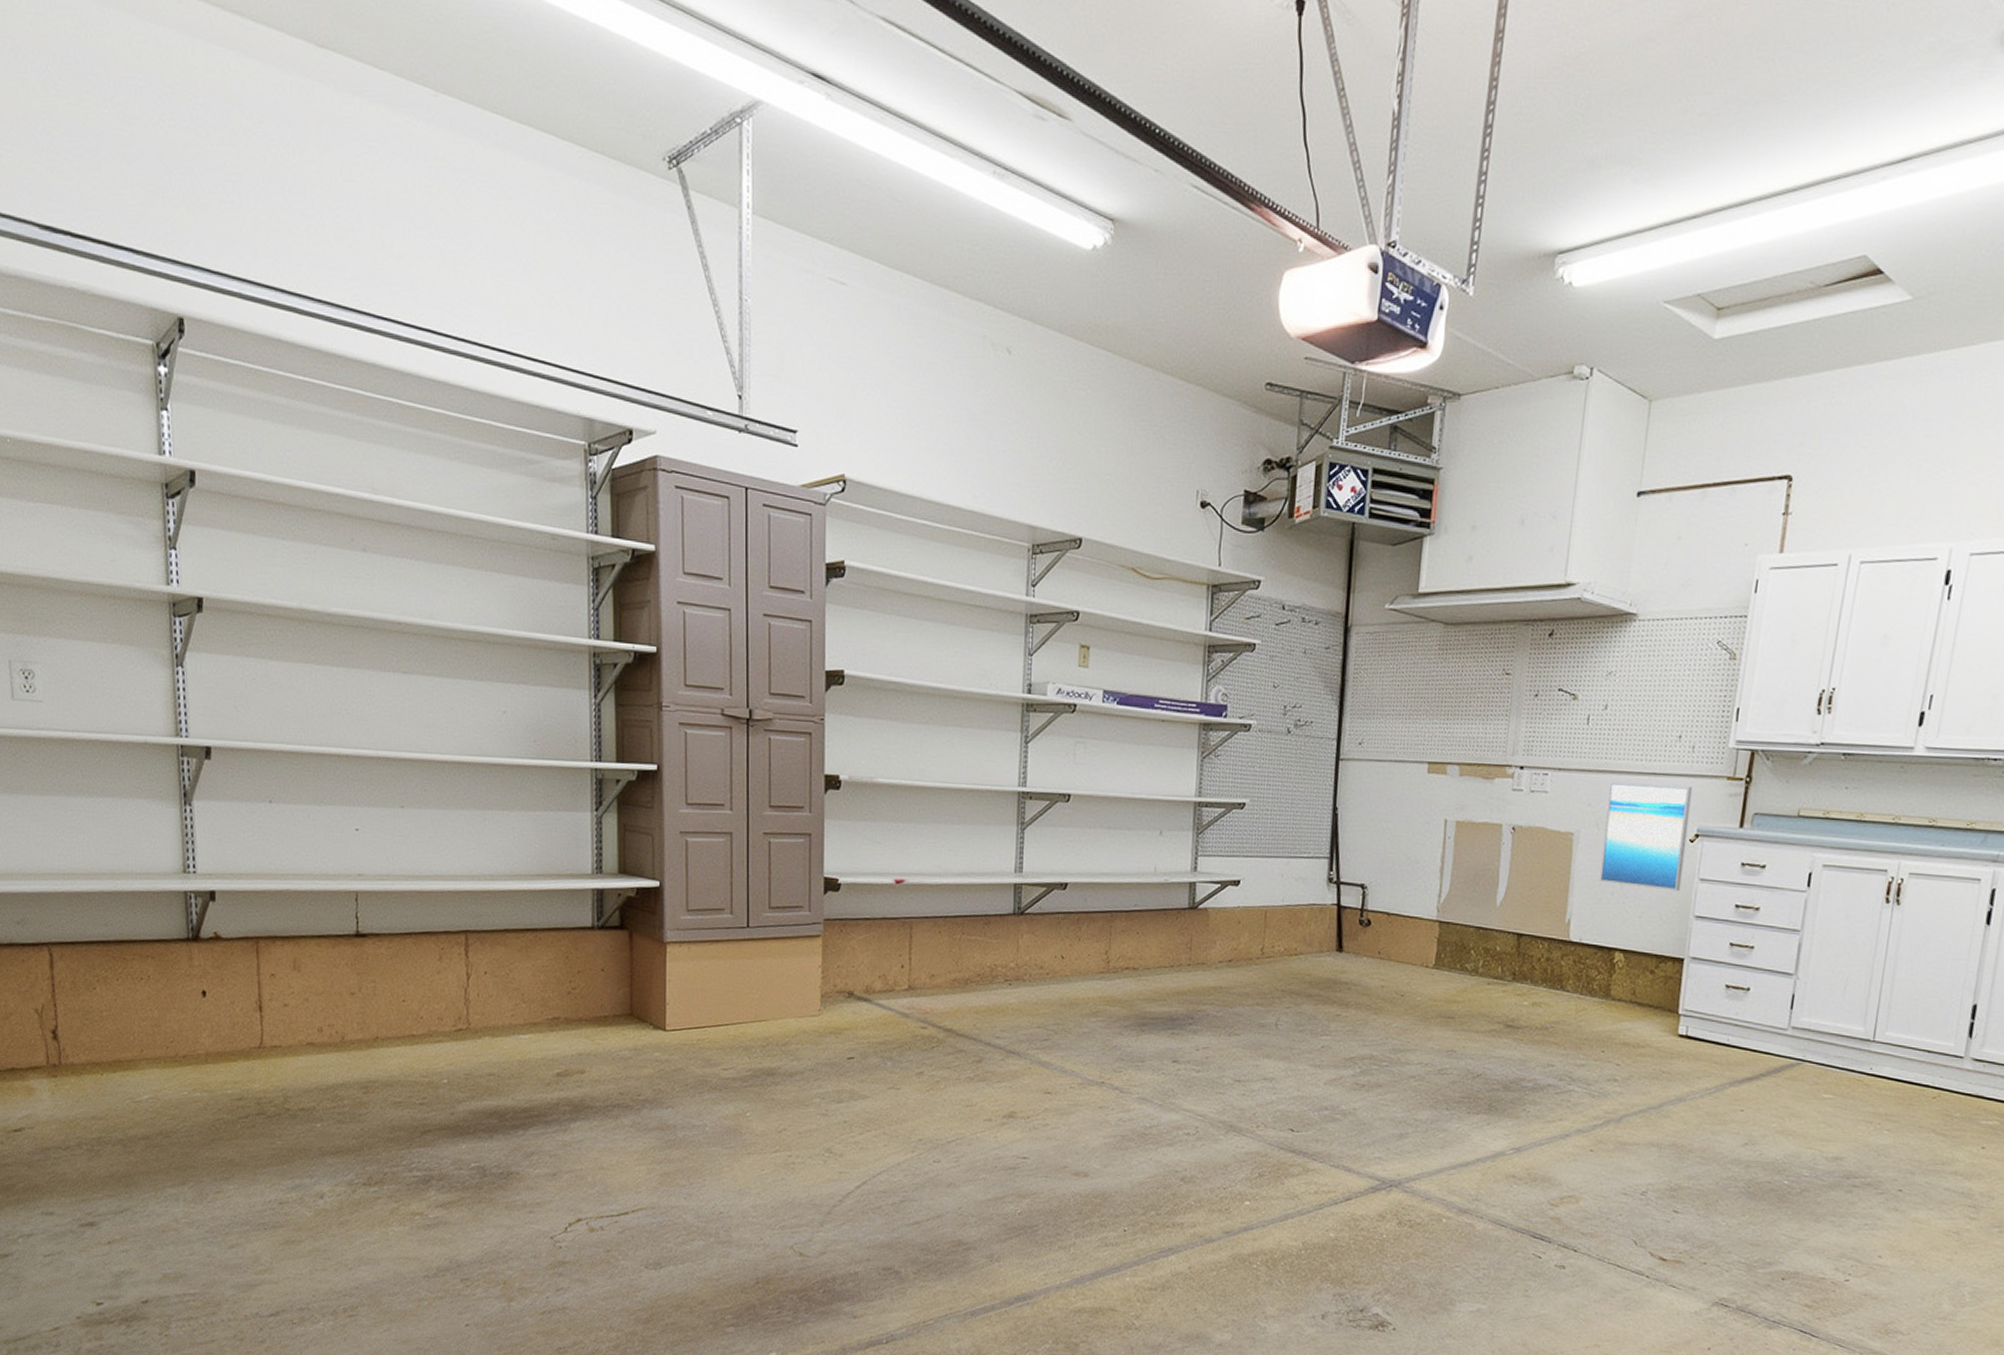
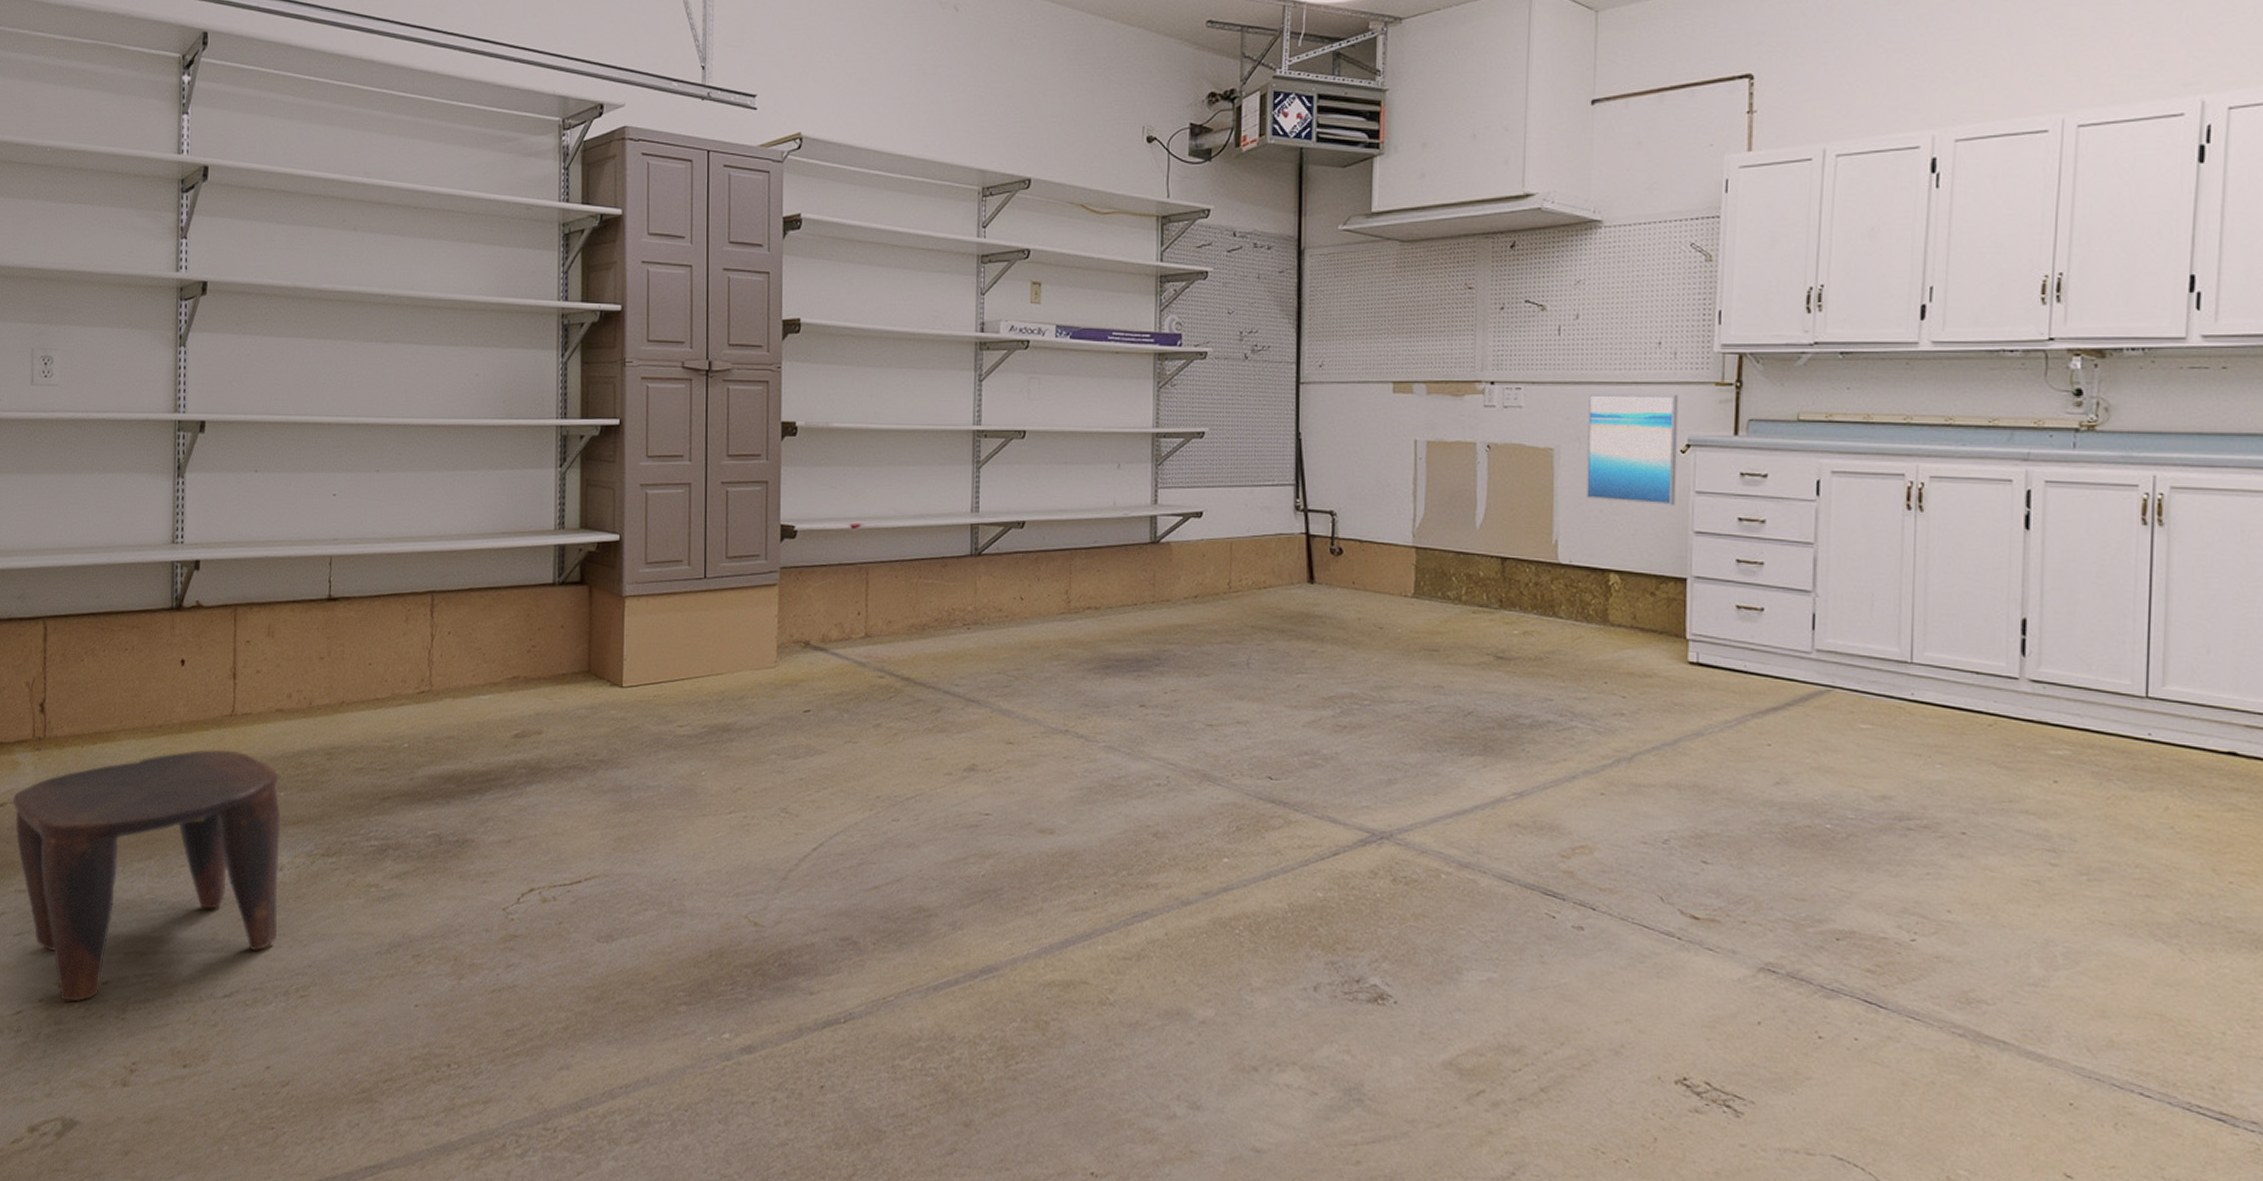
stool: none [31,1080,321,1319] -> present [13,749,281,1002]

